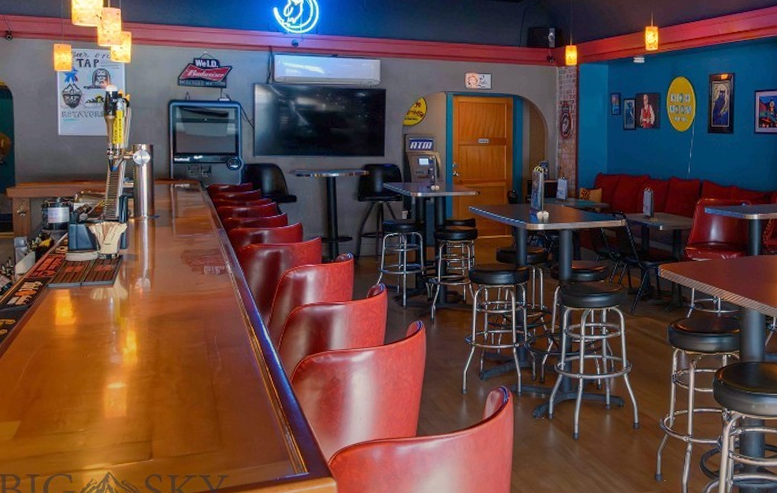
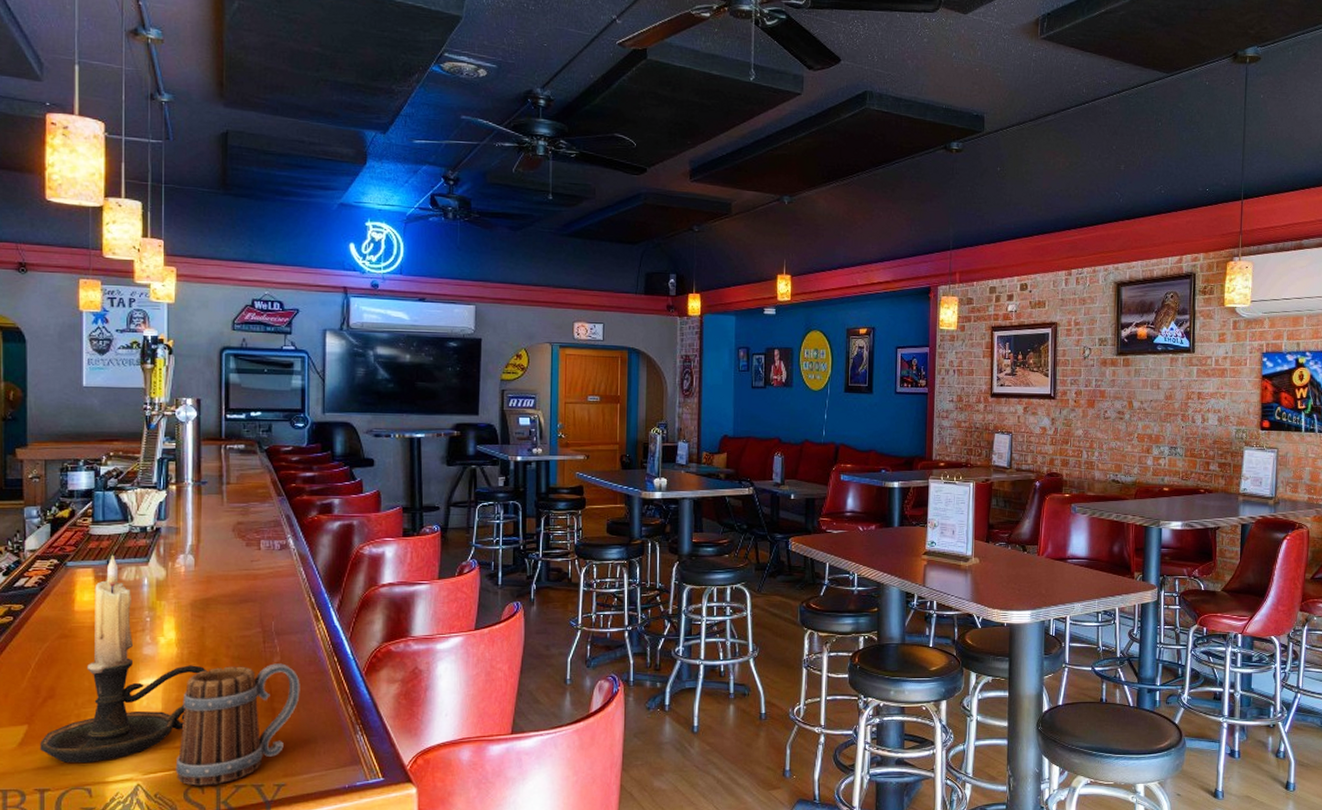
candle holder: none [31,278,162,454] -> present [40,554,206,764]
beer mug: none [138,372,239,475] -> present [175,663,300,786]

